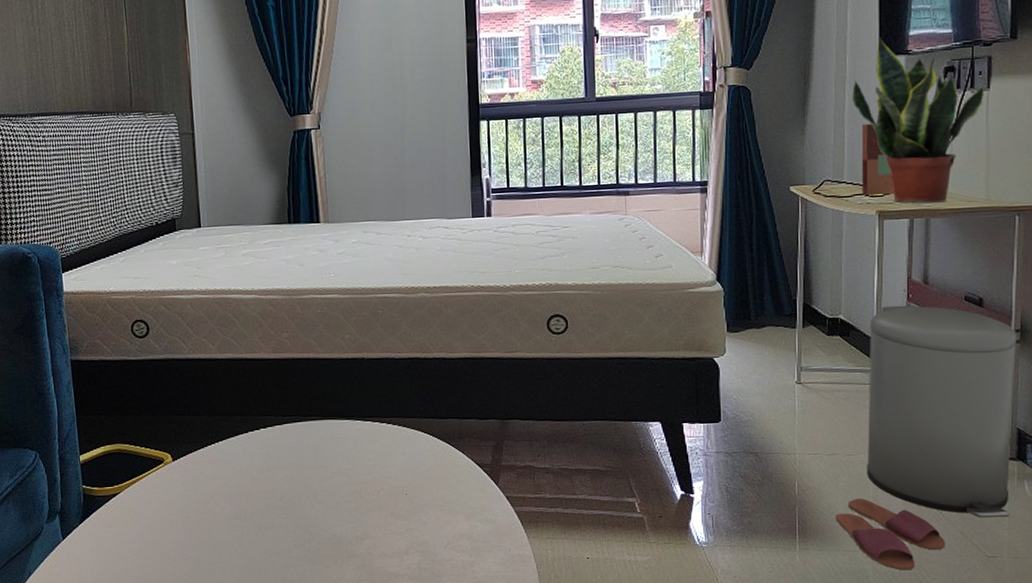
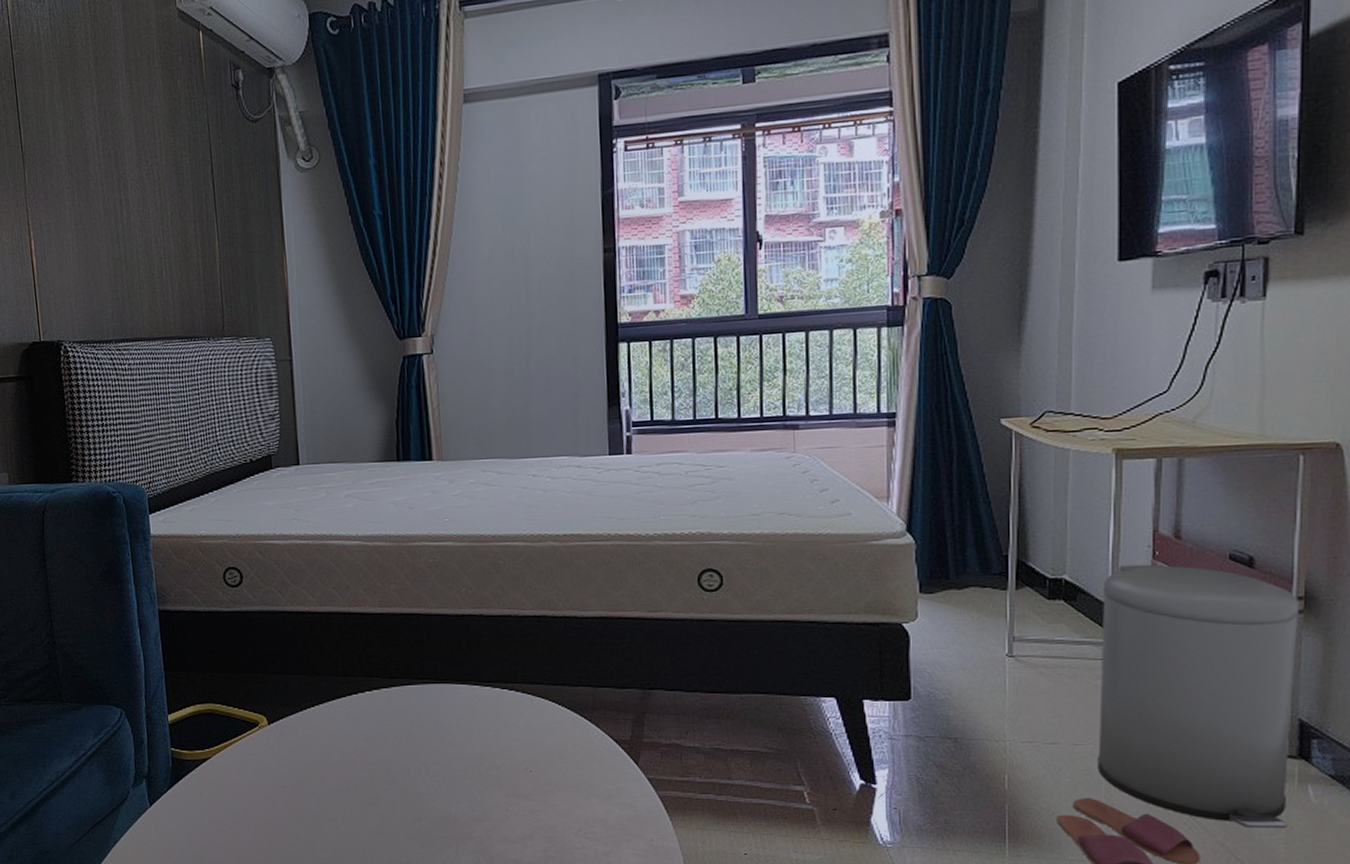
potted plant: present [852,37,984,203] -> none [1083,236,1259,440]
book: present [861,123,894,196] -> none [1094,342,1137,431]

